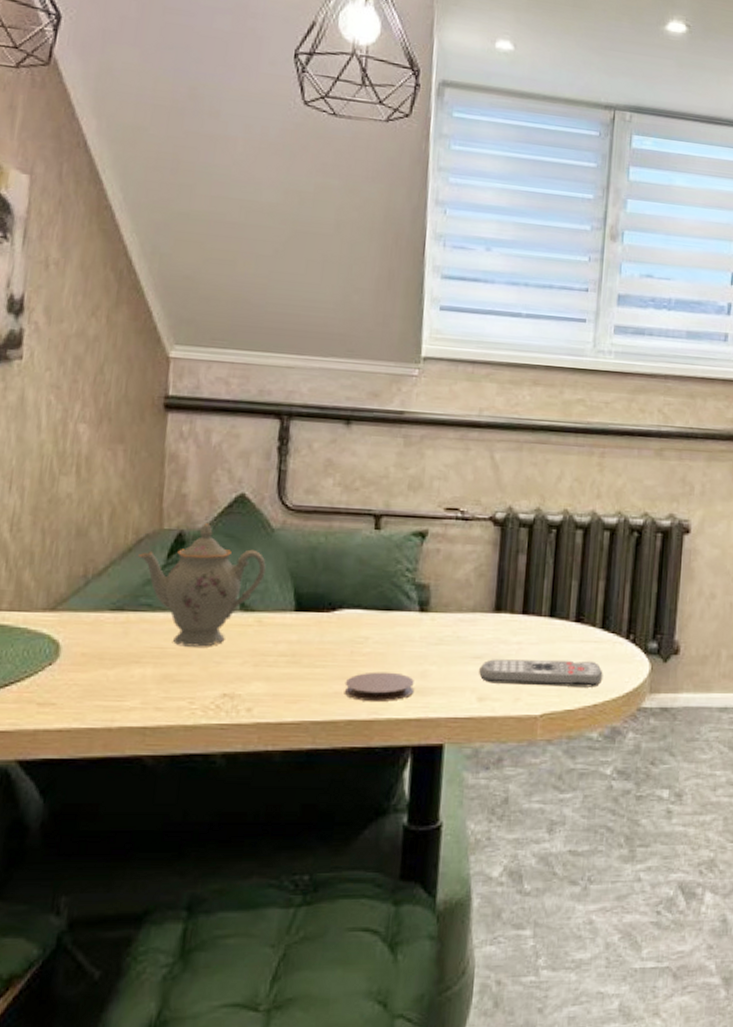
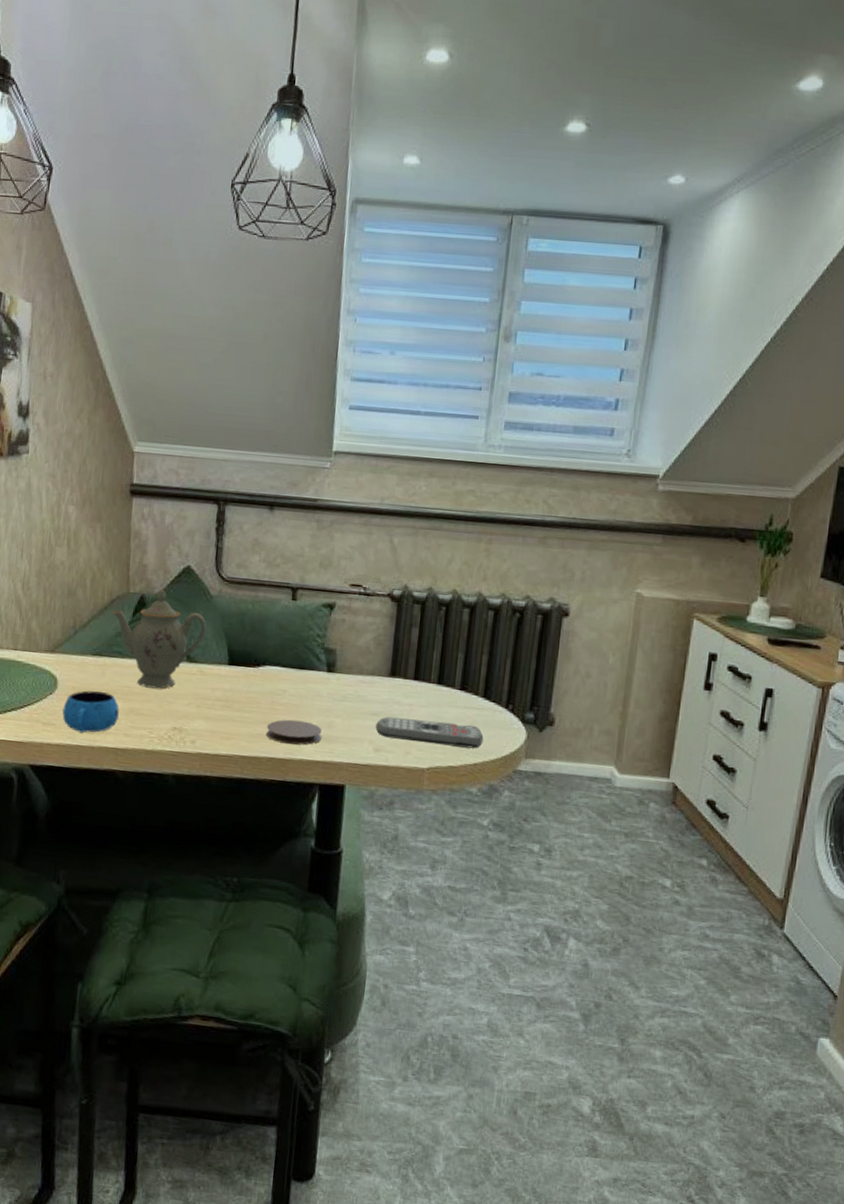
mug: none [66,656,148,712] -> present [62,690,119,733]

